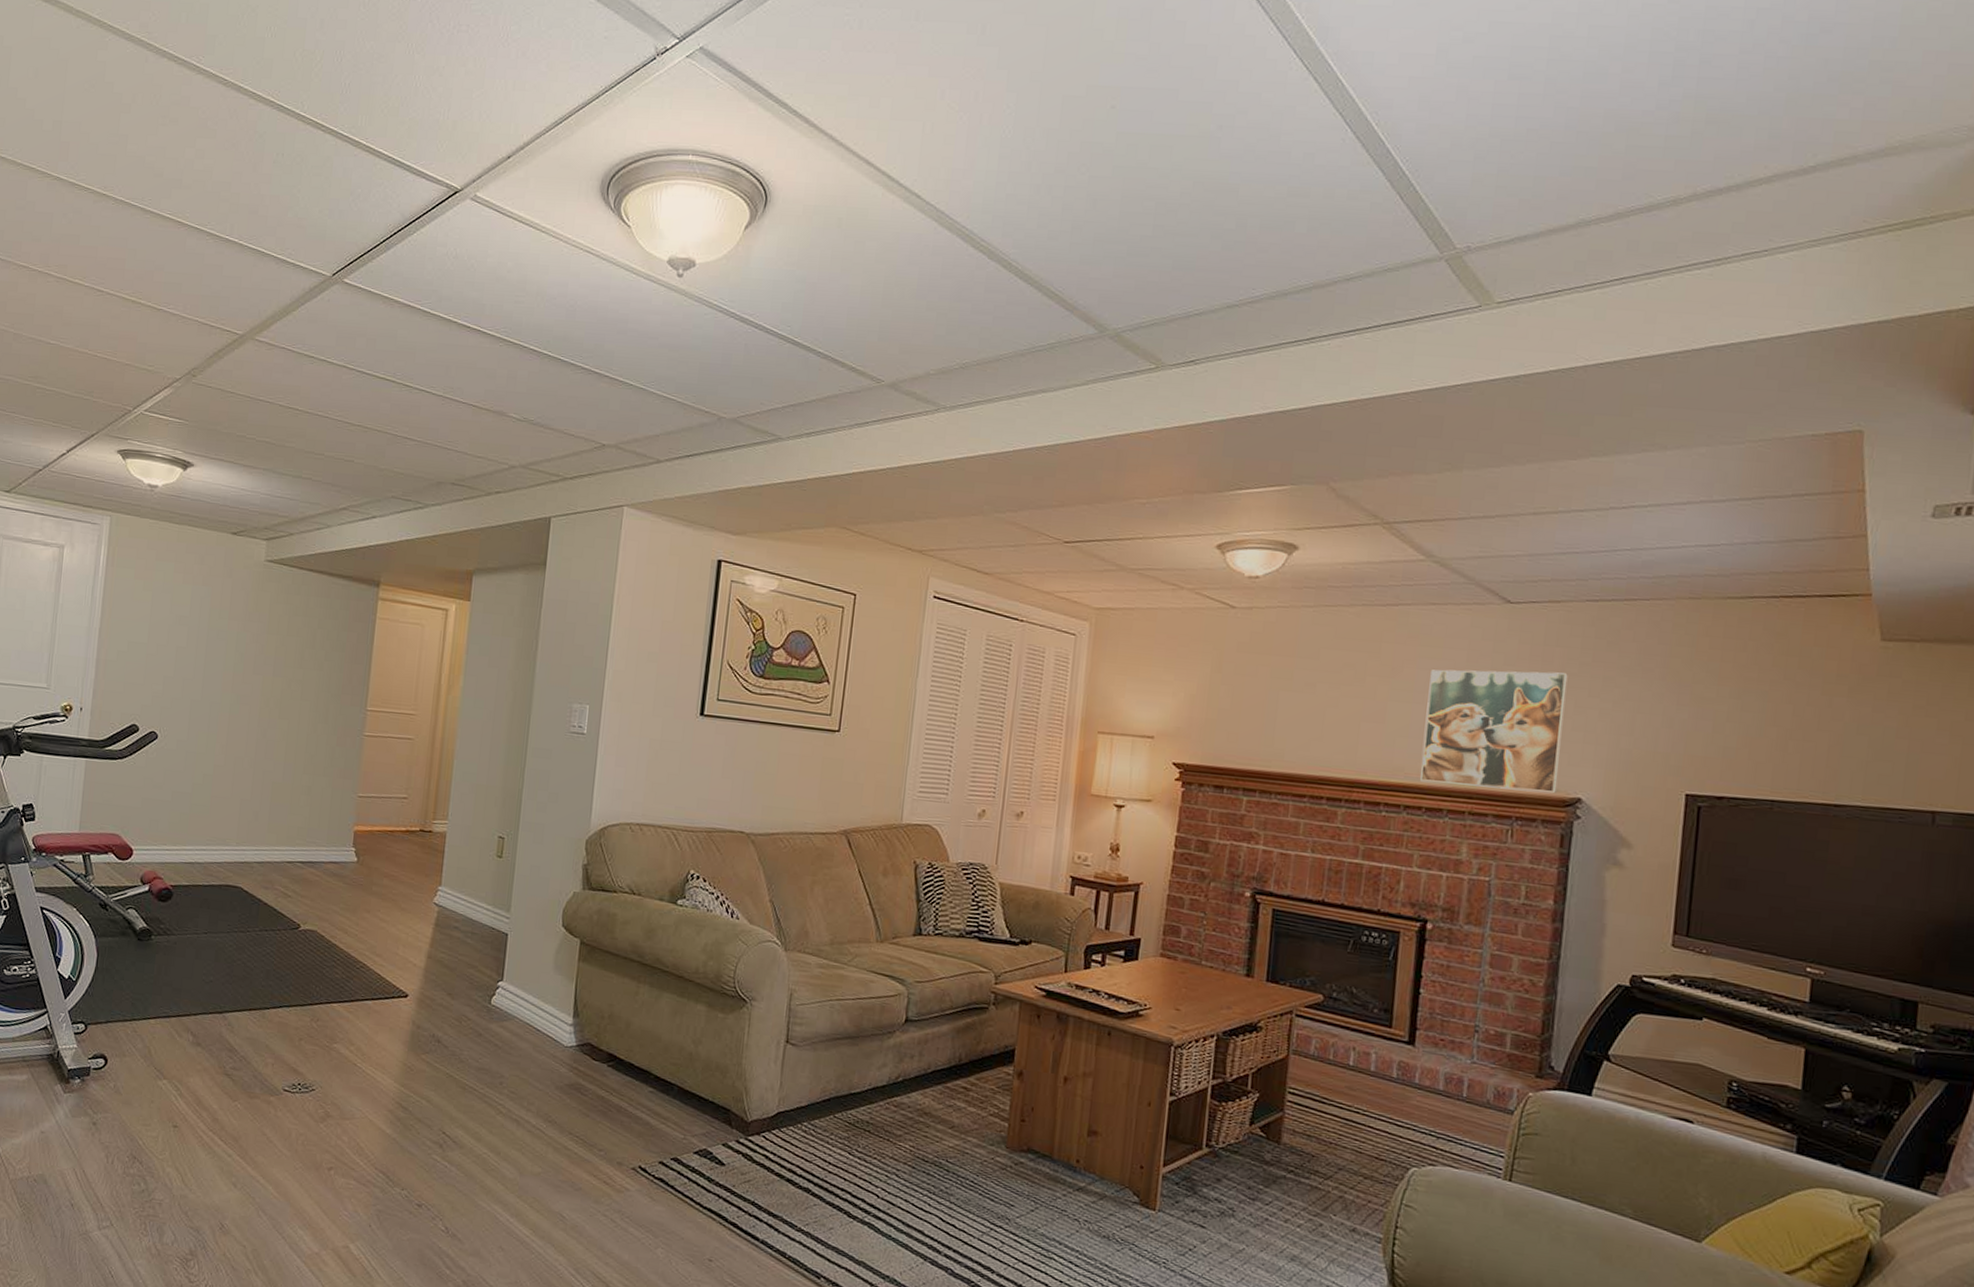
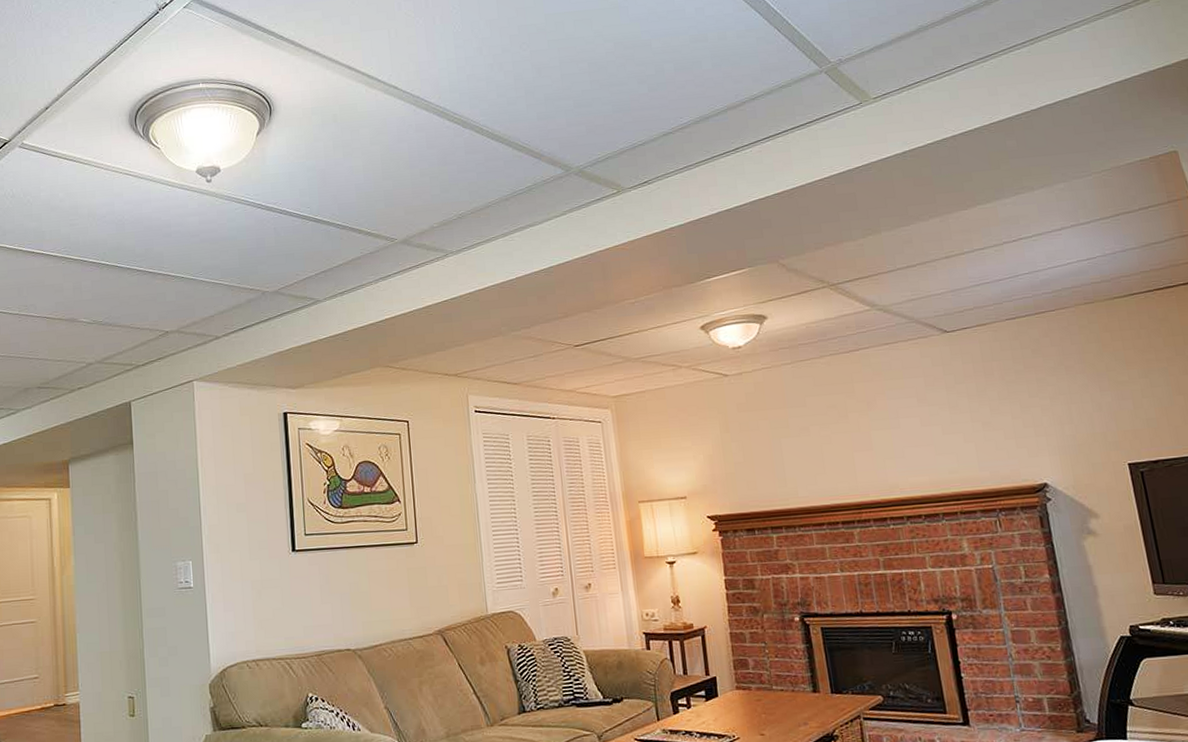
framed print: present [1420,669,1568,794] -> none [899,381,1026,494]

